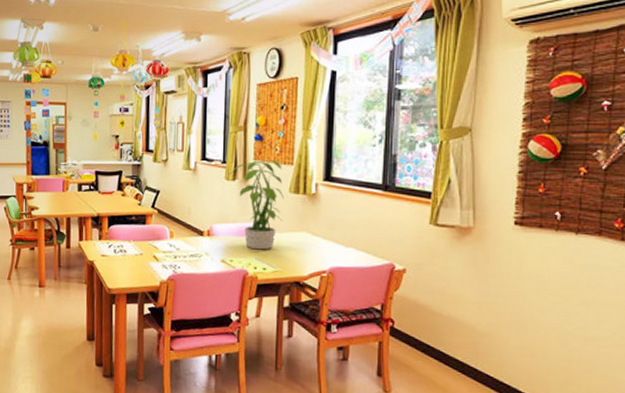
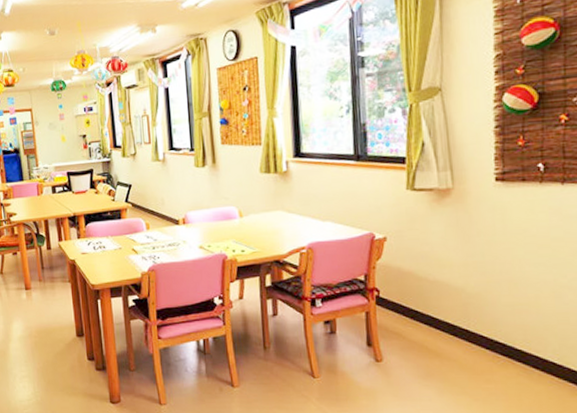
potted plant: present [228,159,284,250] -> none [197,141,257,233]

